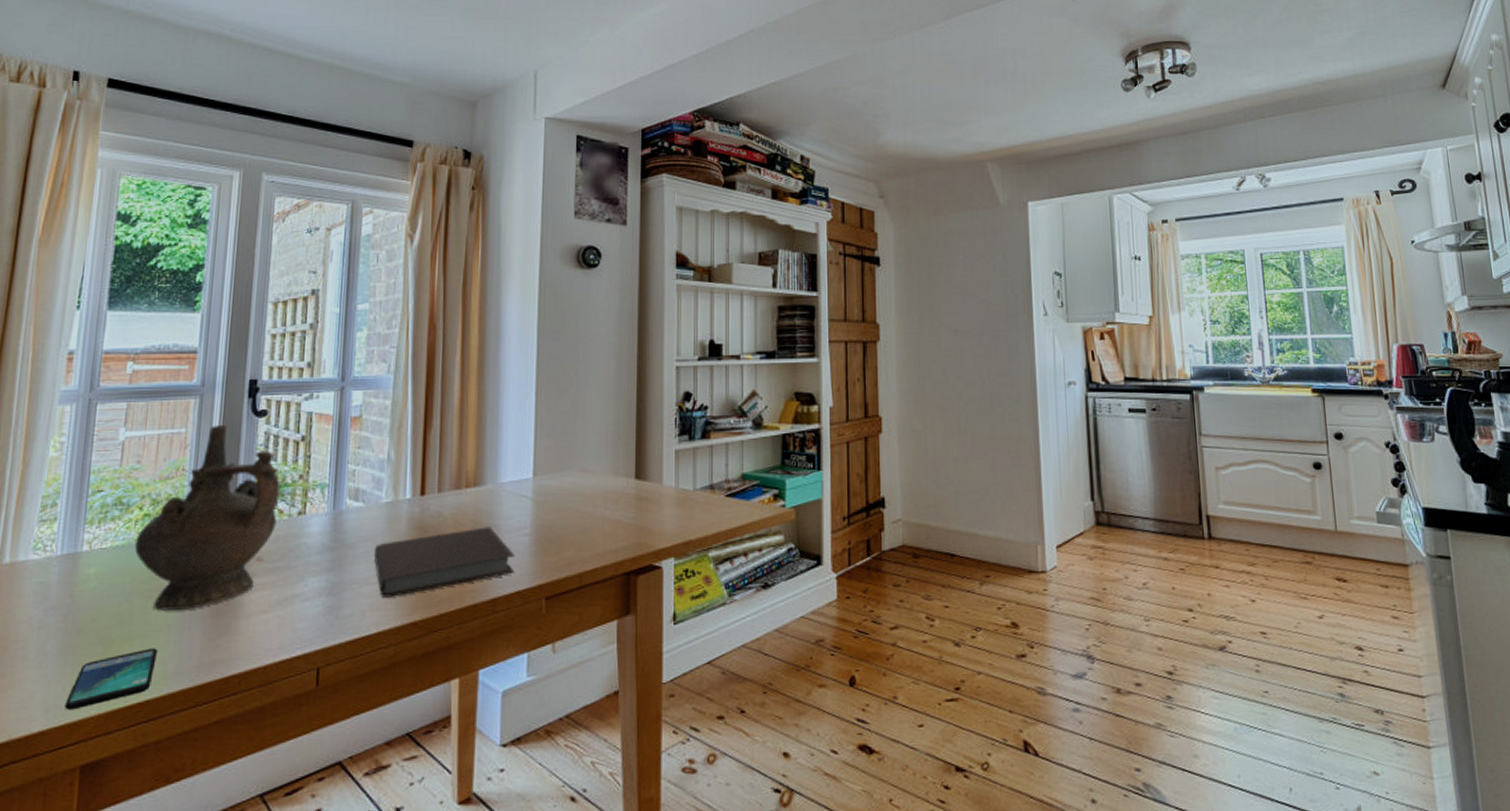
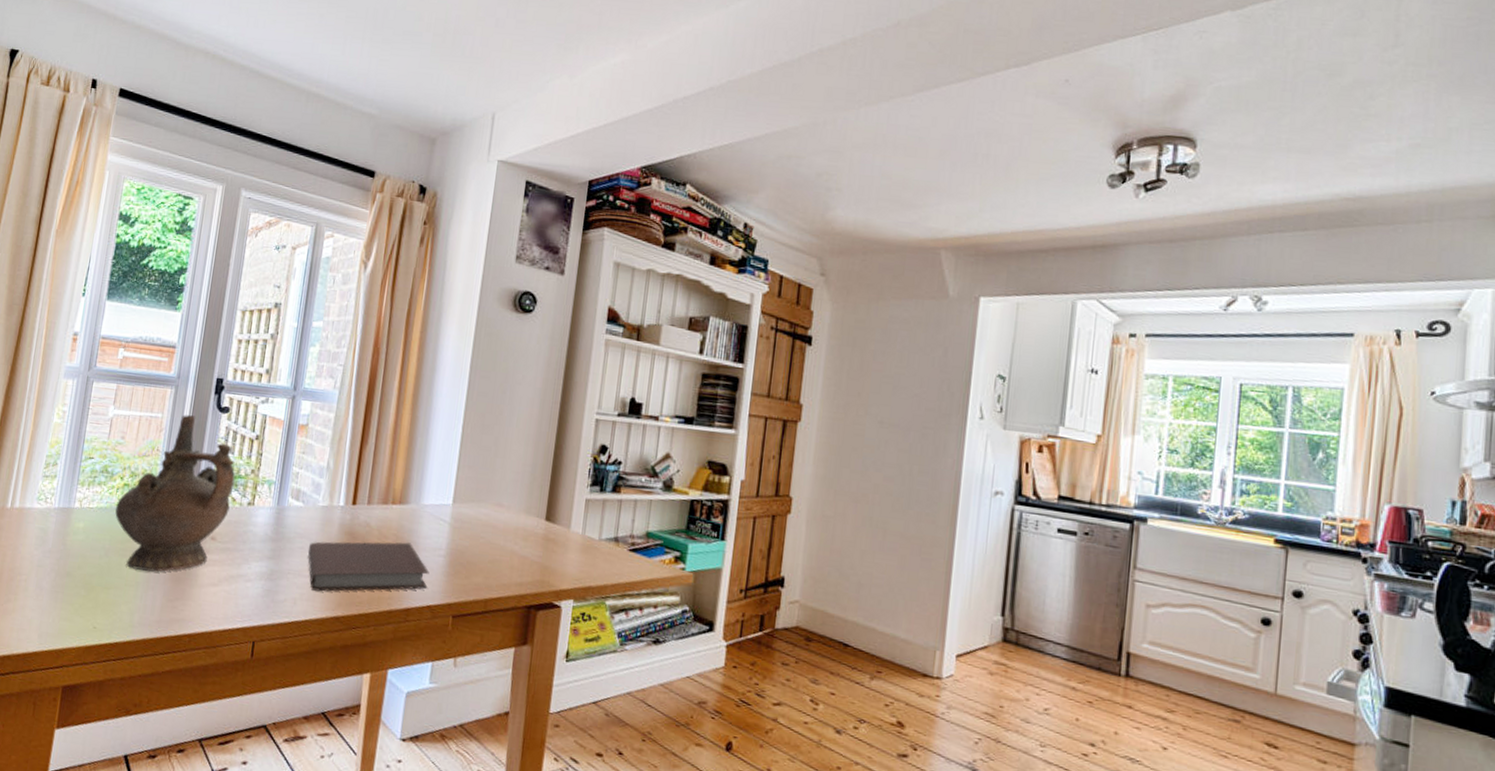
smartphone: present [65,648,157,711] -> none [53,599,127,640]

